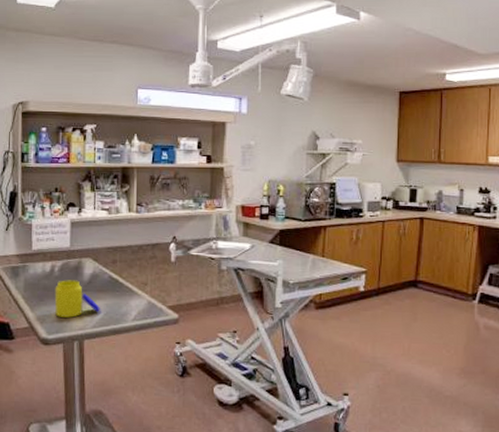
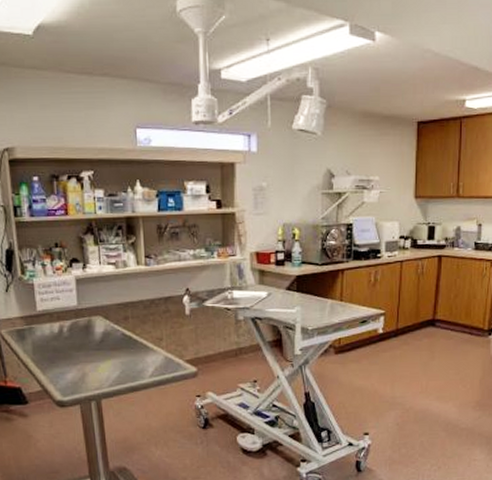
jar: present [54,280,100,318] -> none [65,339,115,378]

